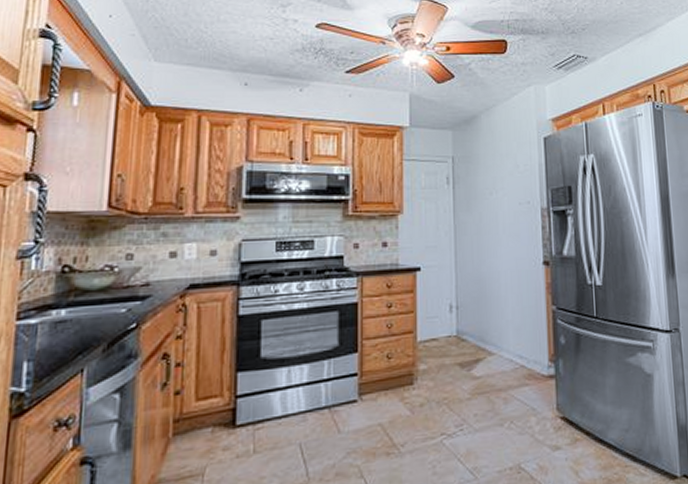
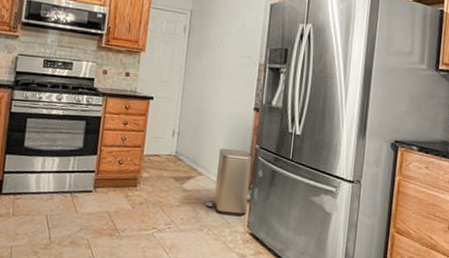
pedal bin: none [502,314,553,401] -> present [205,148,253,217]

